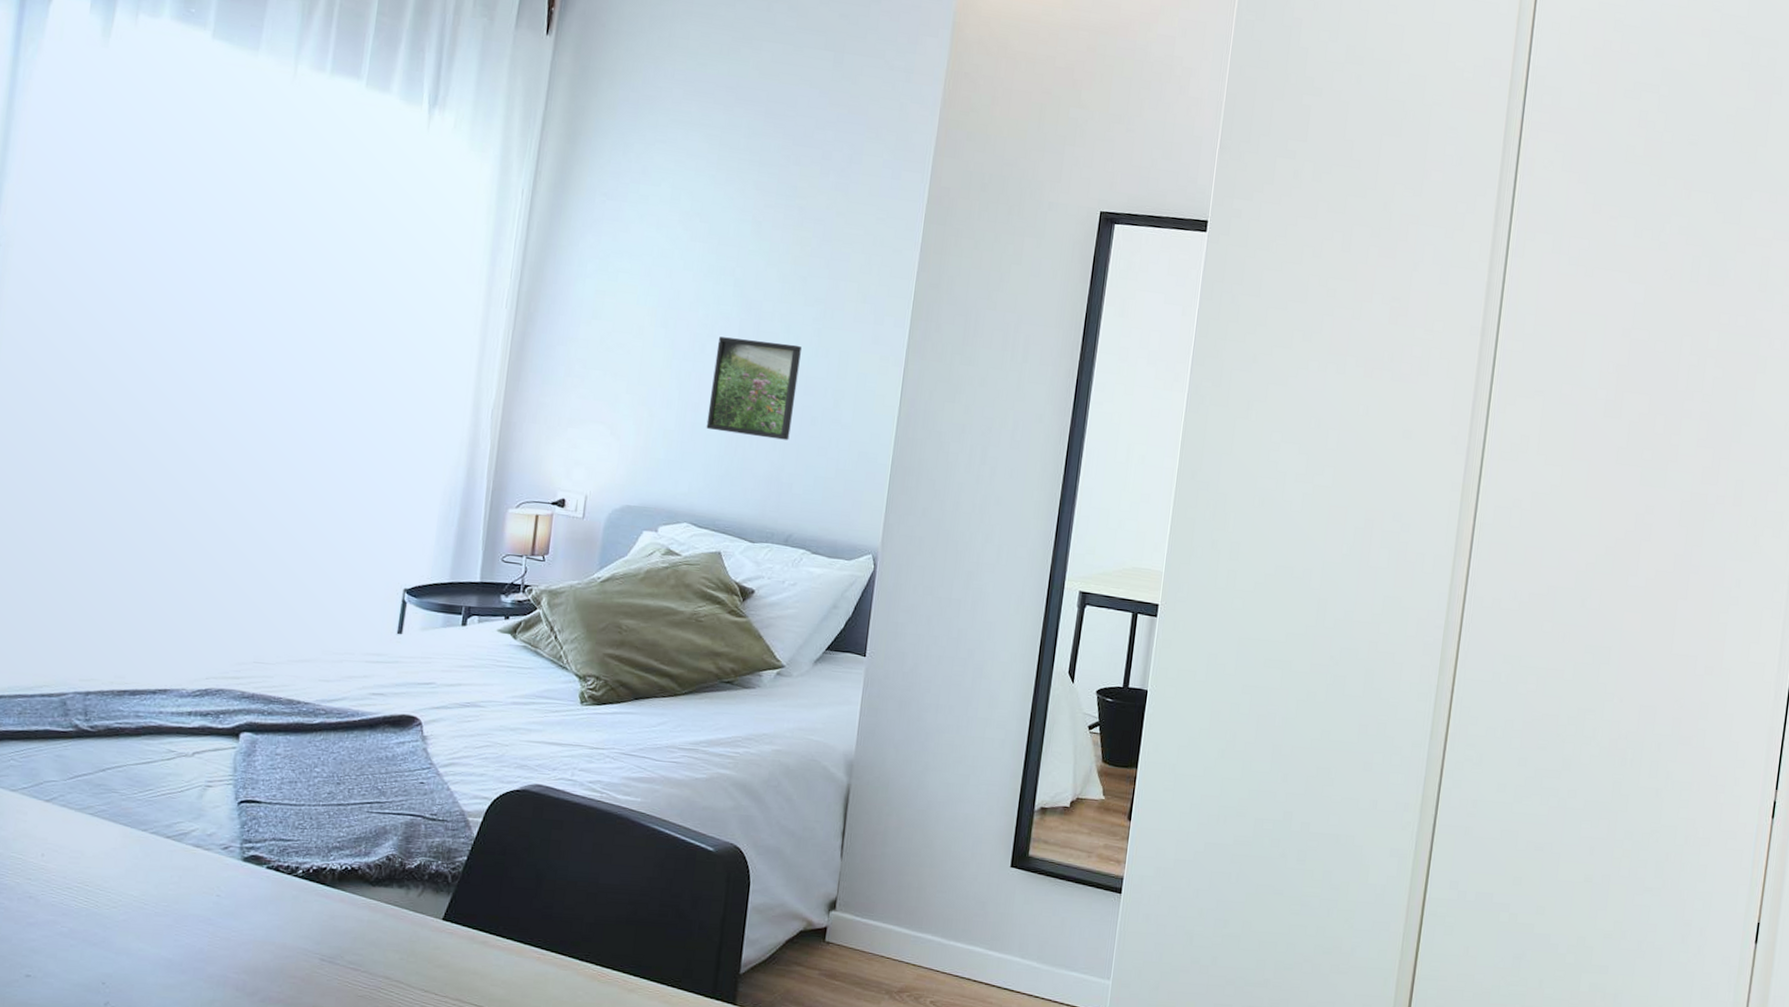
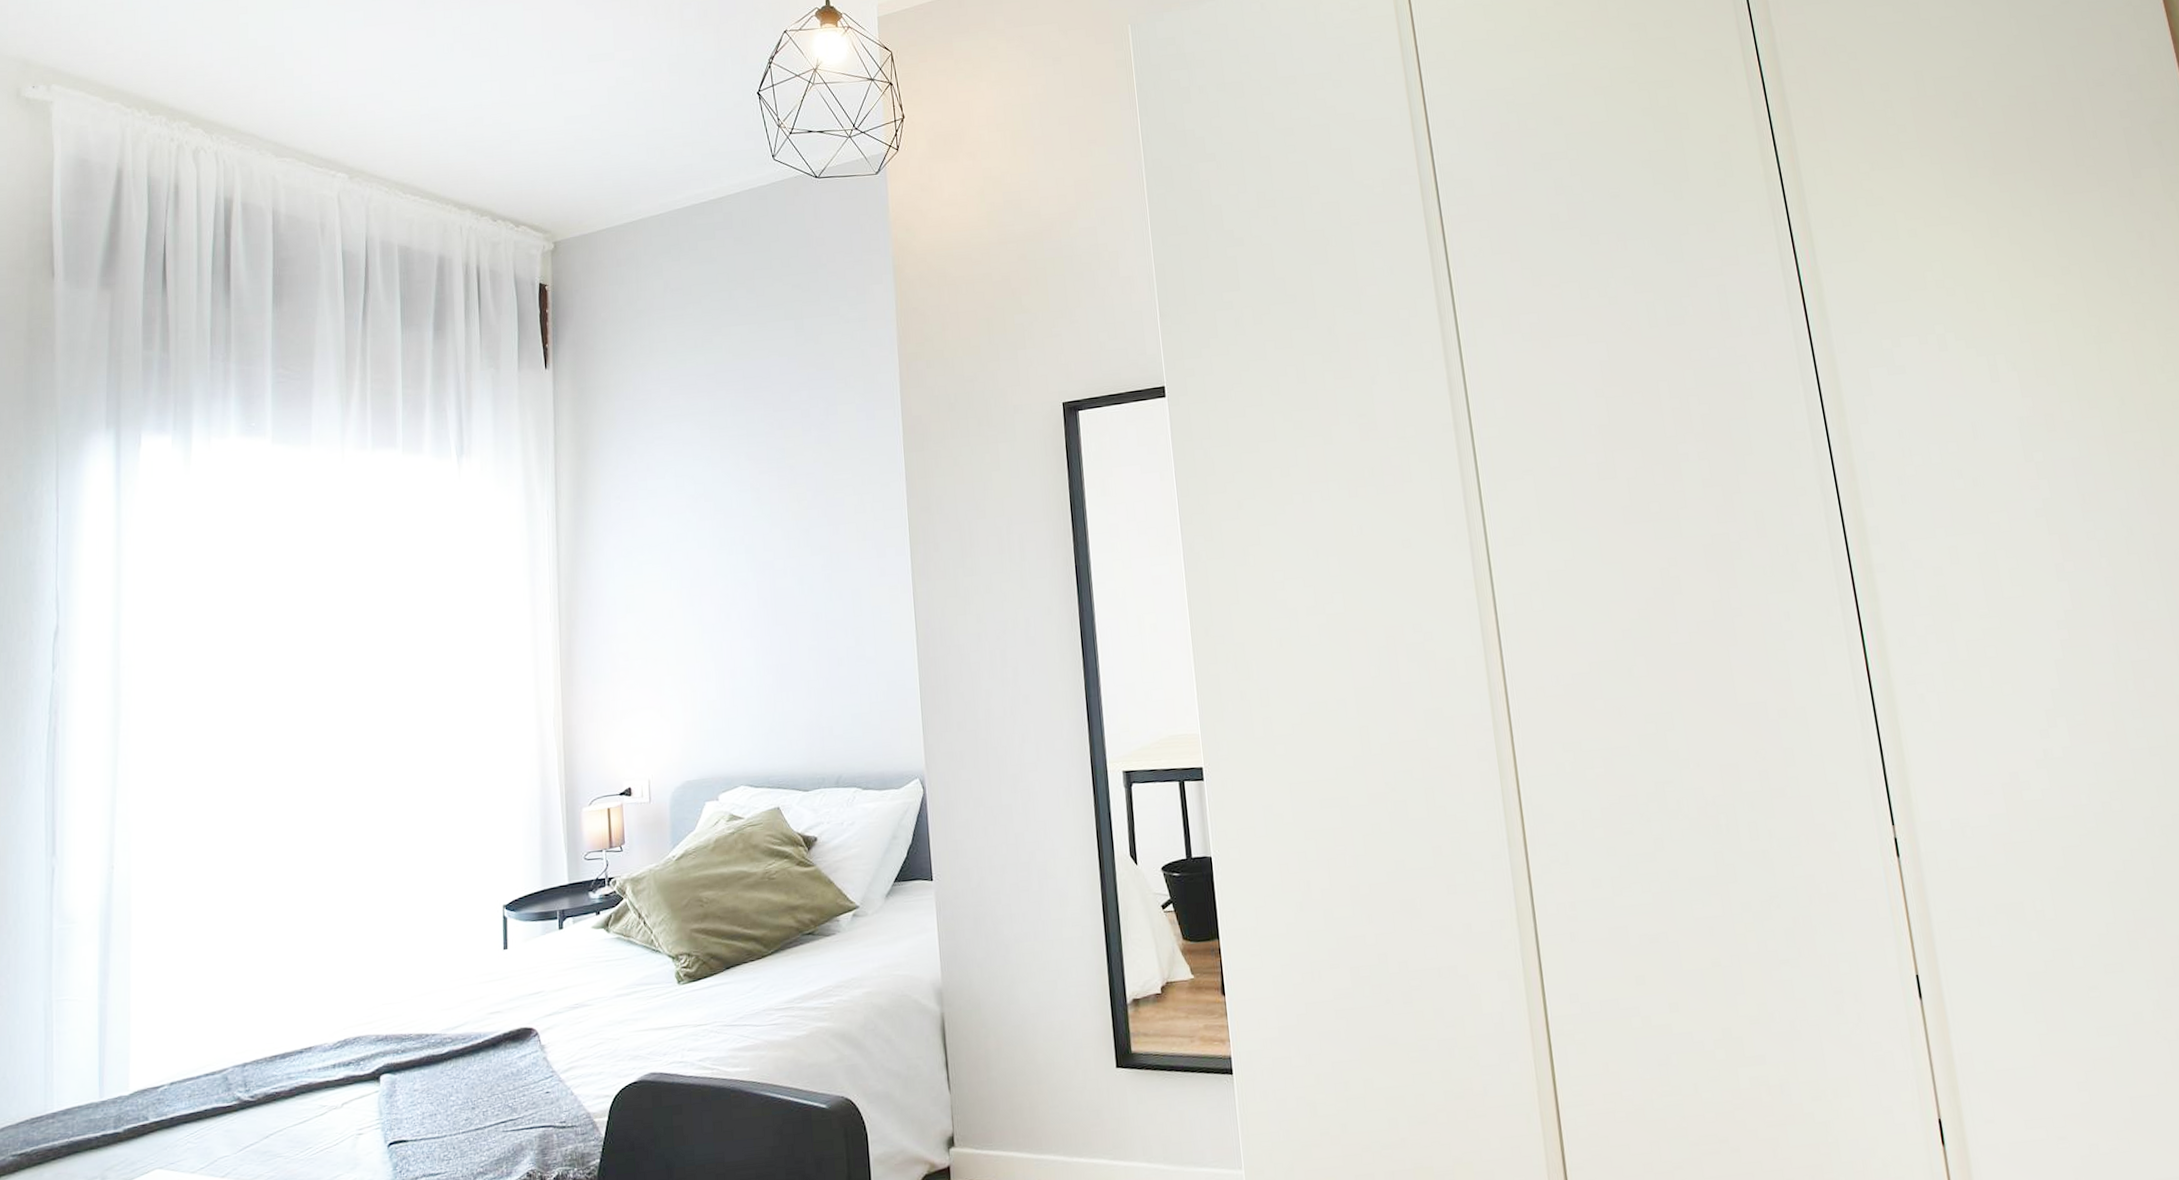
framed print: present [706,336,802,441] -> none [740,594,822,692]

